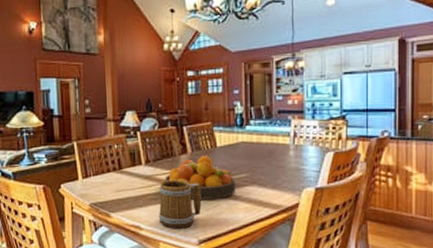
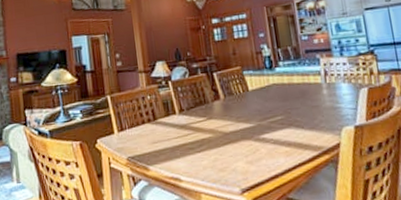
mug: present [158,180,202,229] -> none [195,127,240,179]
fruit bowl: present [164,156,236,200] -> none [200,100,273,147]

